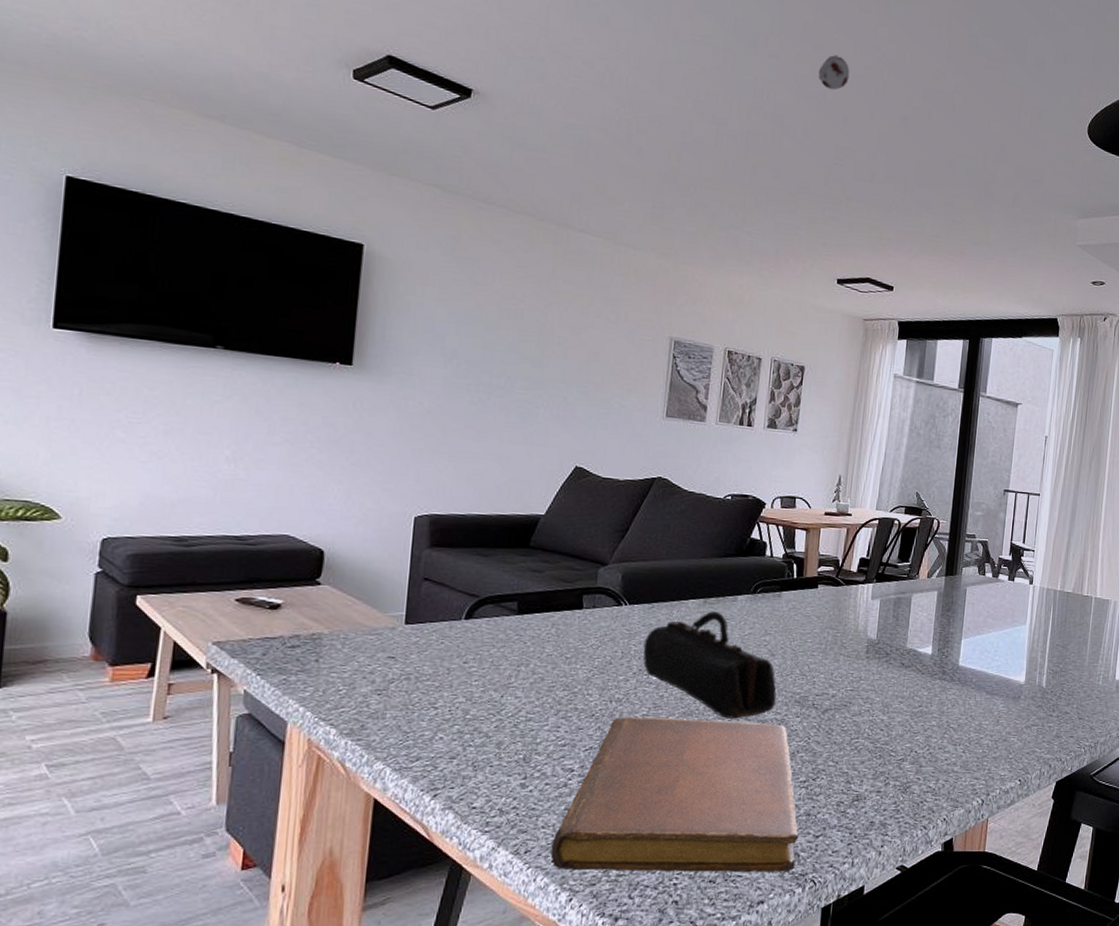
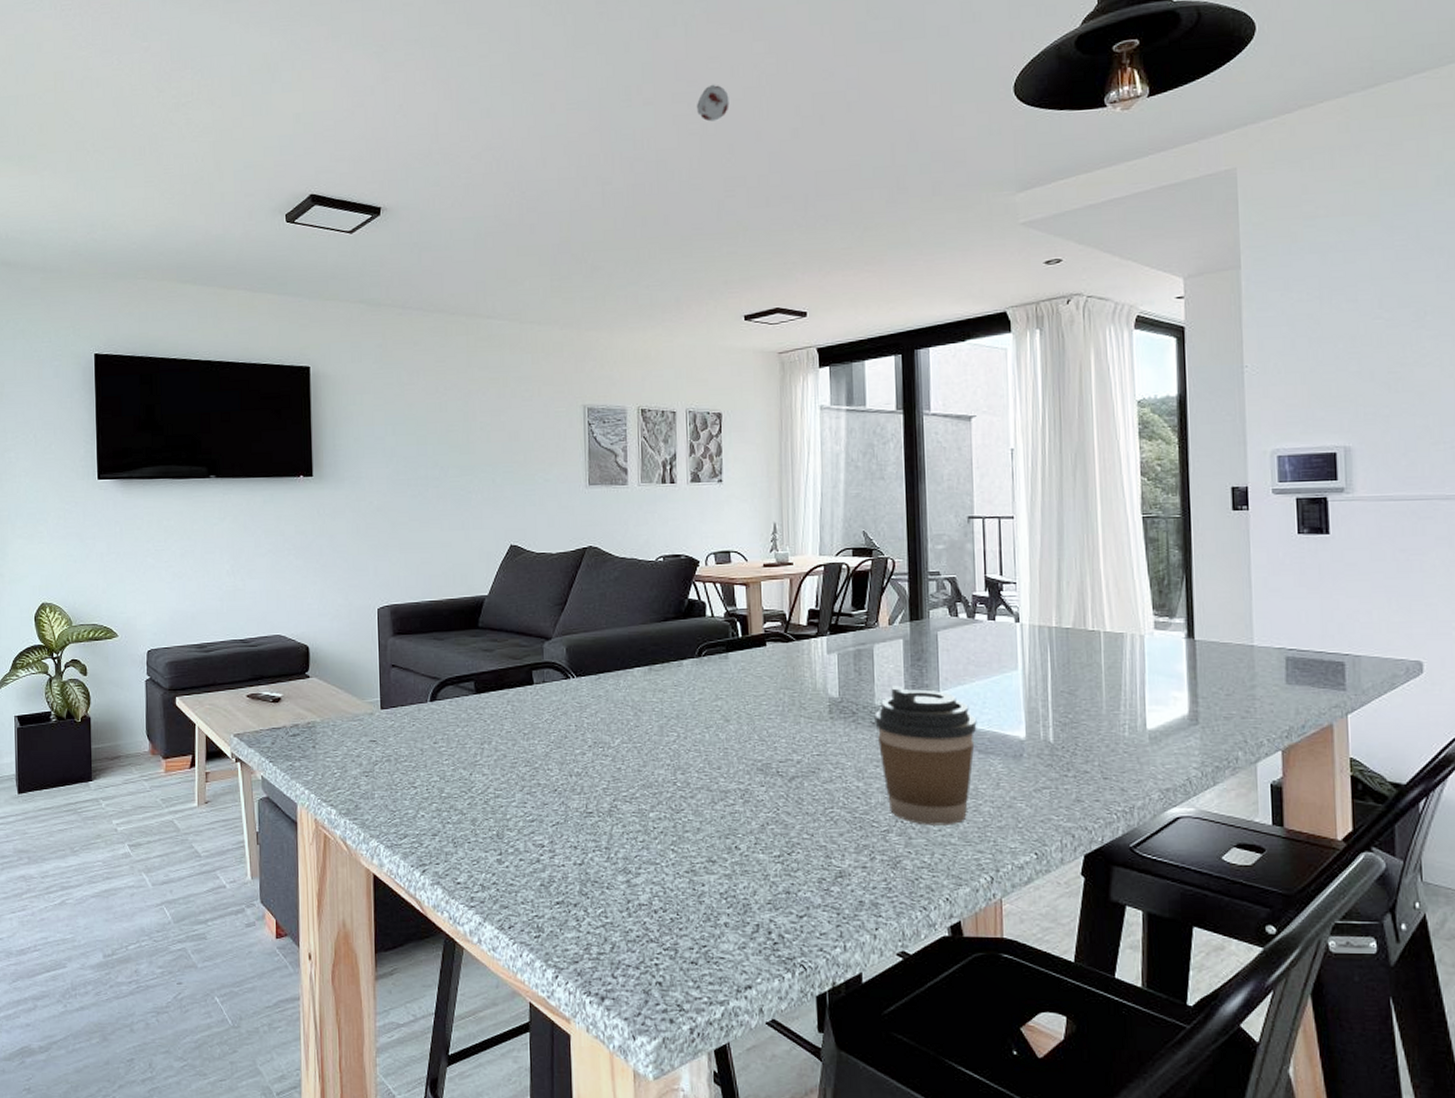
notebook: present [550,717,799,873] -> none [532,791,781,955]
pencil case: present [643,611,777,719] -> none [595,678,737,790]
coffee cup: none [904,631,989,756] -> present [874,685,977,826]

